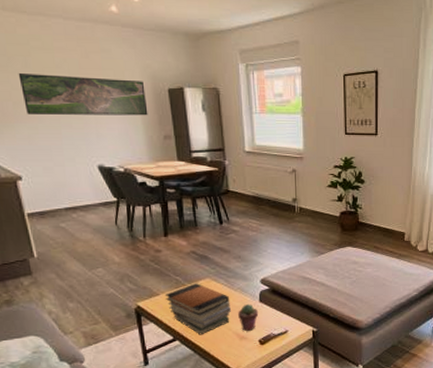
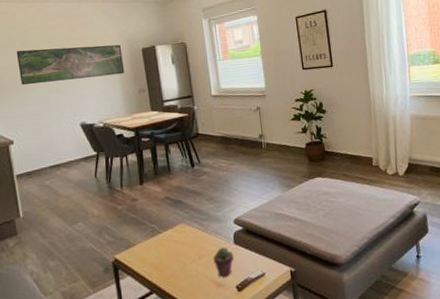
book stack: present [164,283,231,335] -> none [141,229,206,286]

